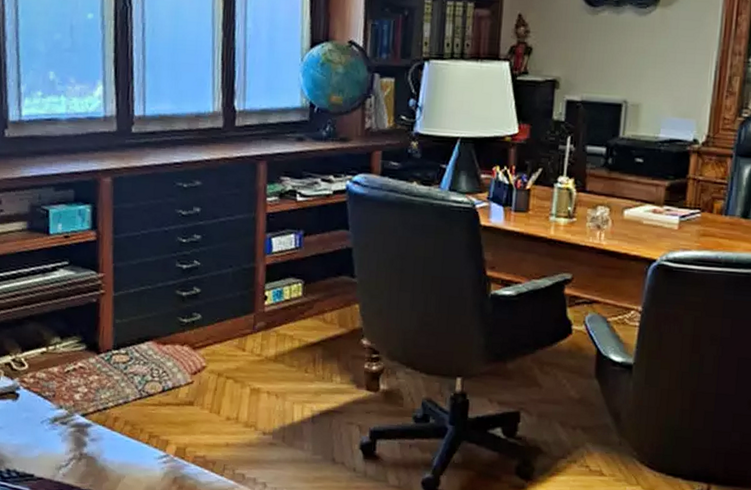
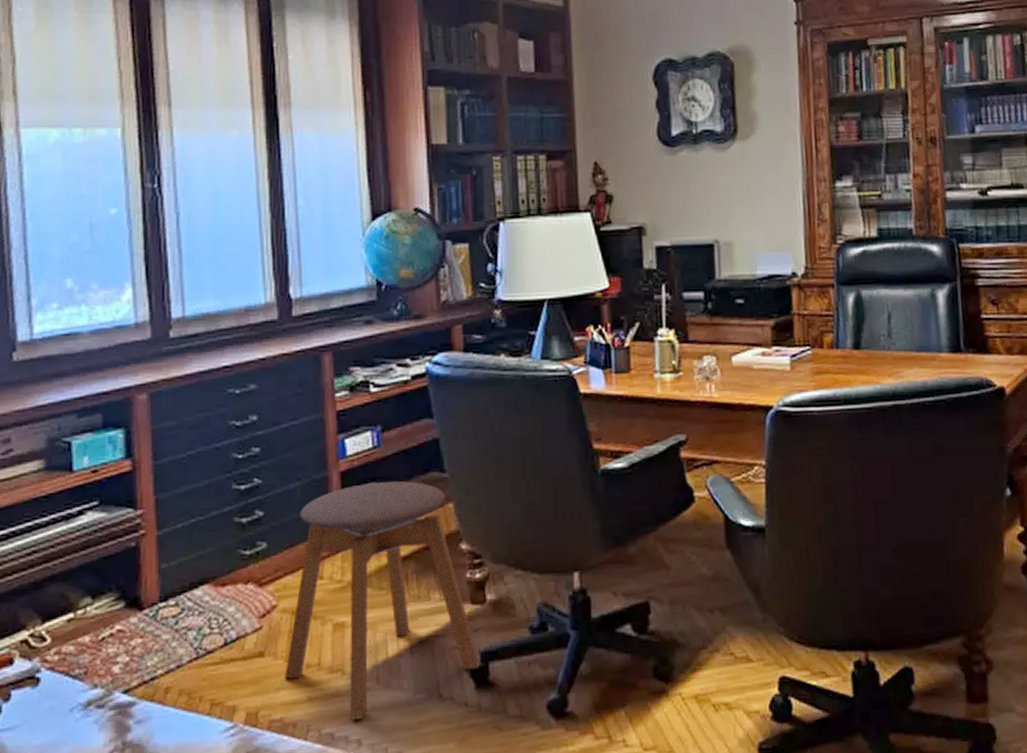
stool: none [209,277,370,467] -> present [285,480,480,720]

